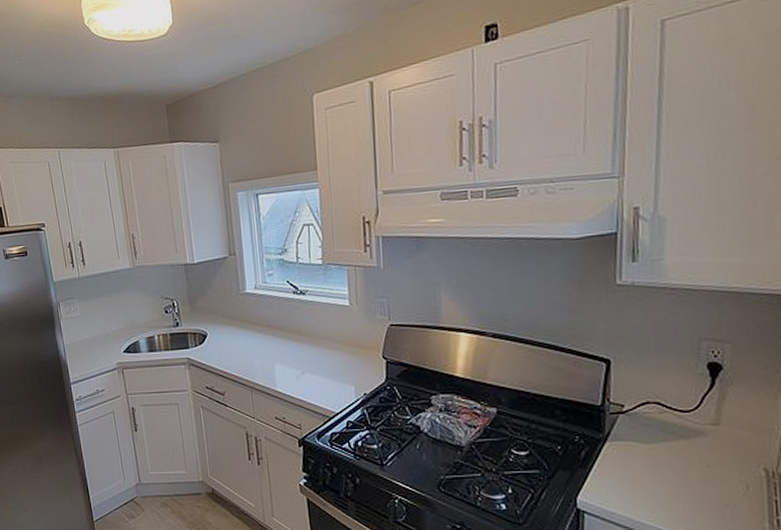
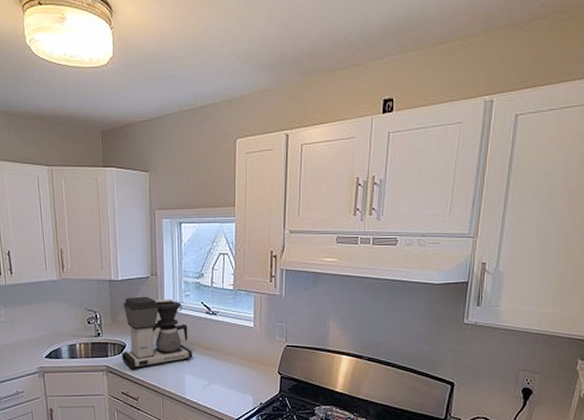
coffee maker: none [201,278,282,361] -> present [122,296,193,370]

